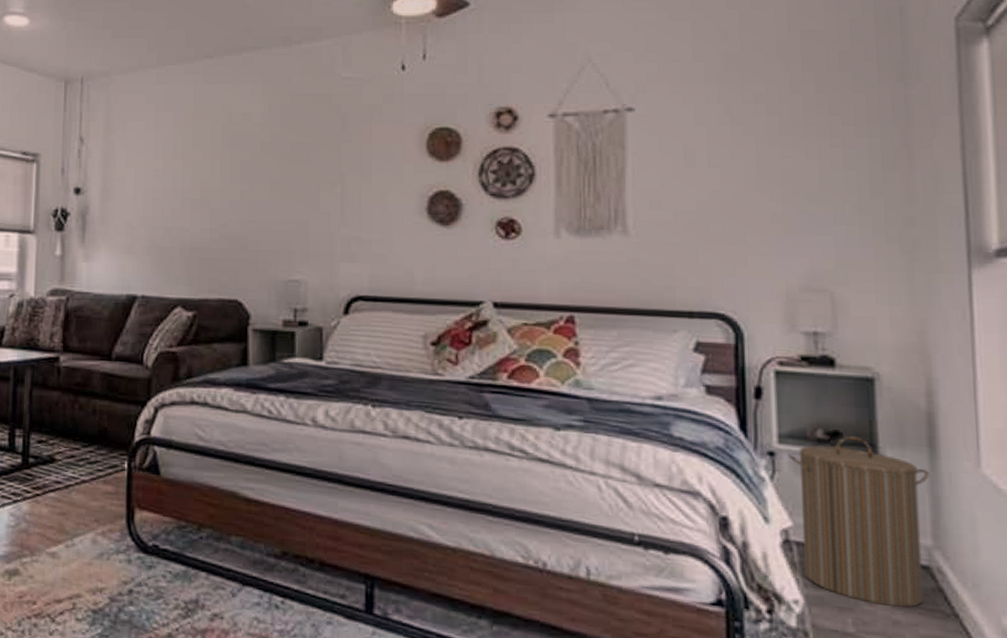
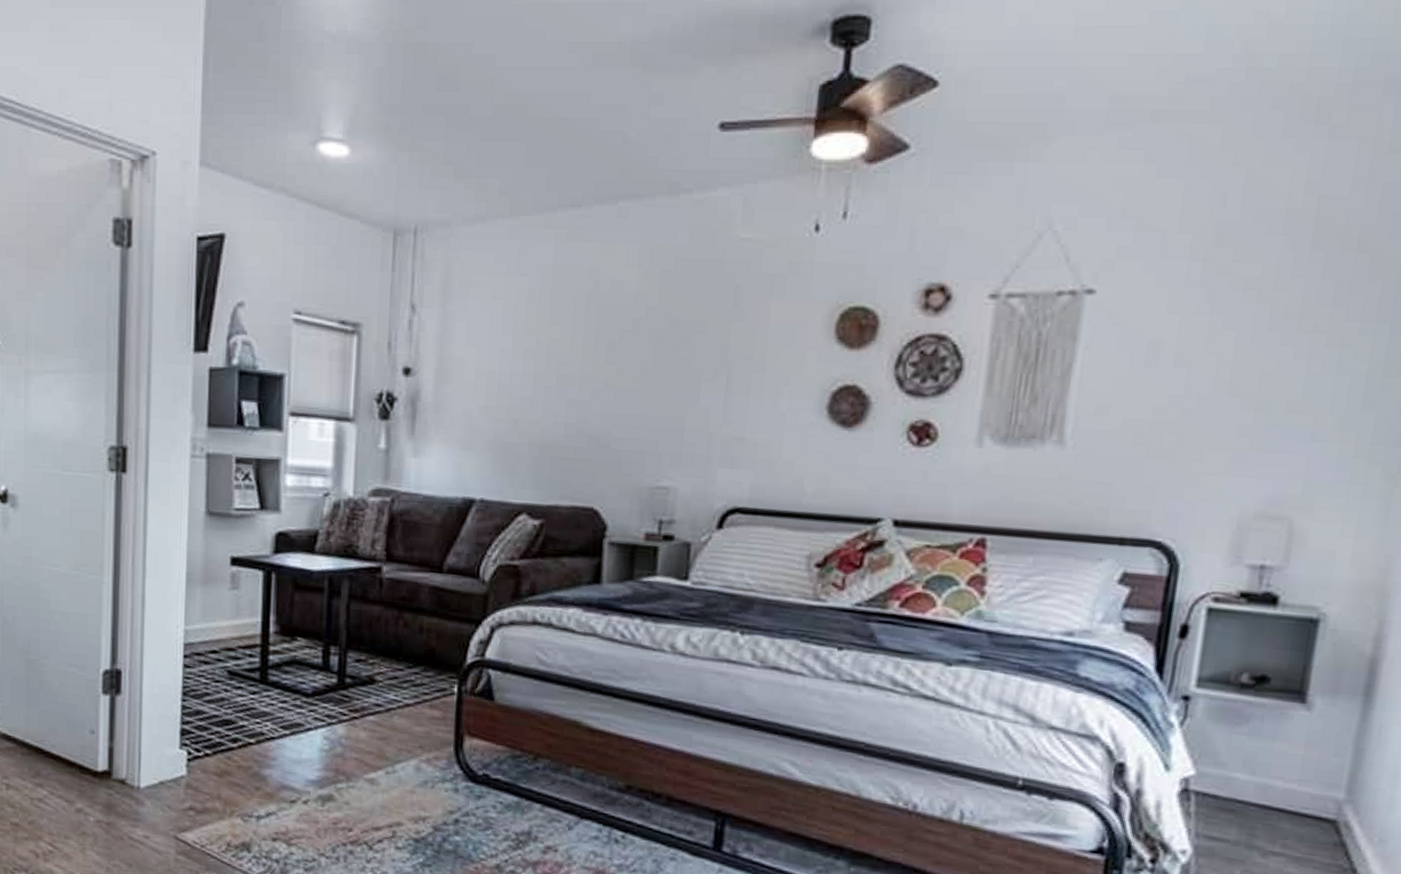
laundry hamper: present [787,436,929,608] -> none [1199,681,1359,861]

